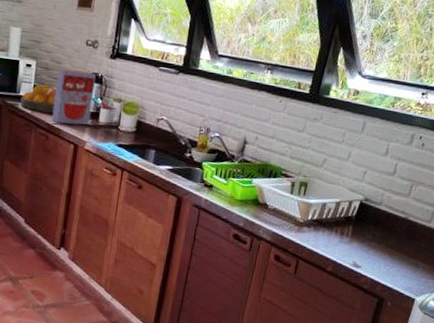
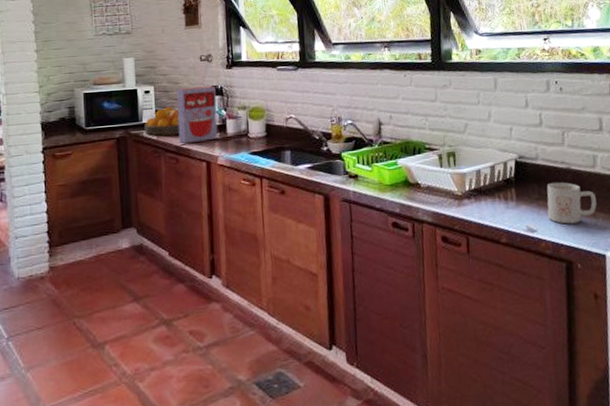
mug: none [375,228,423,268] -> present [547,182,597,224]

